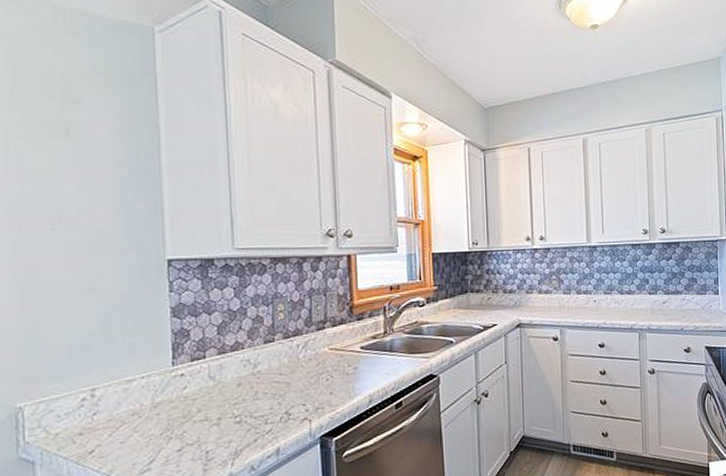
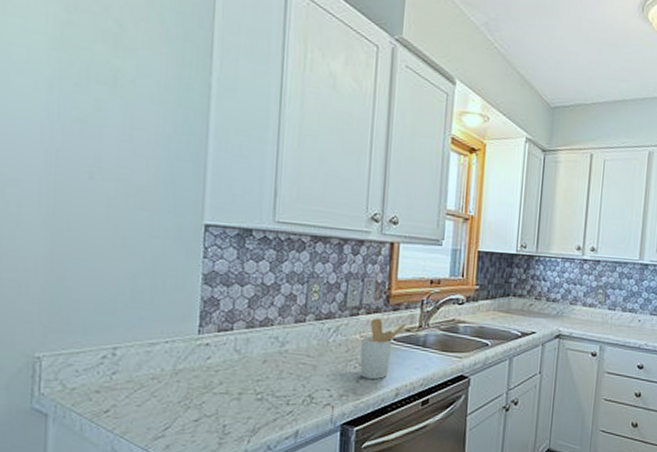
utensil holder: none [329,329,372,389] -> present [360,318,406,379]

